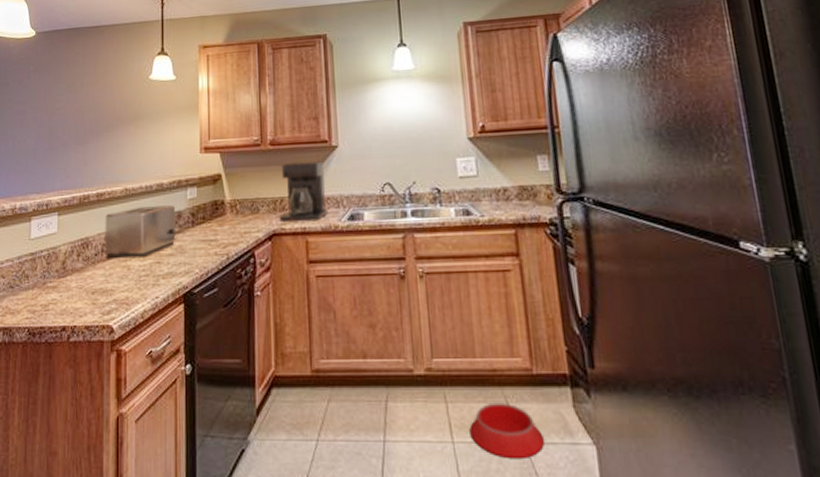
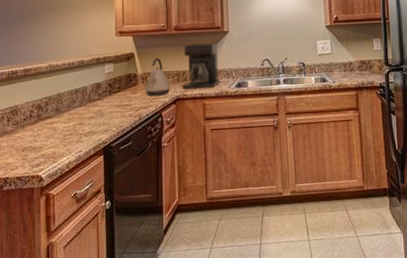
toaster: present [105,205,176,259] -> none [32,78,96,123]
kettle: none [234,180,265,231] -> present [145,57,171,97]
pet bowl: present [469,402,544,460] -> none [321,210,370,248]

